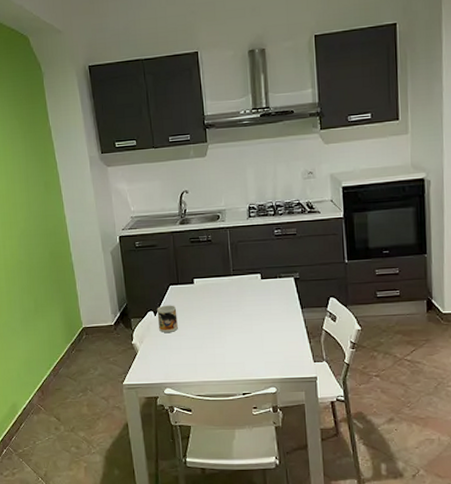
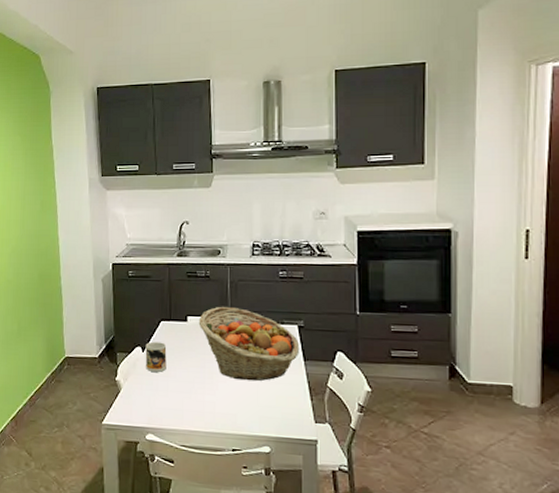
fruit basket: none [204,266,297,332] -> present [198,306,300,381]

